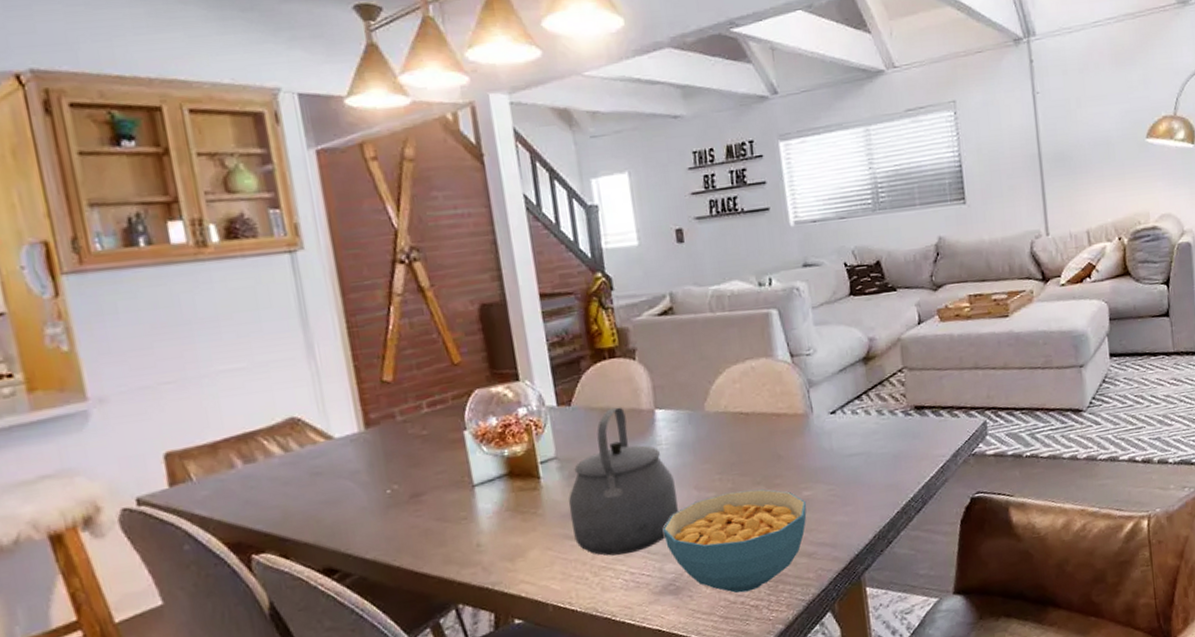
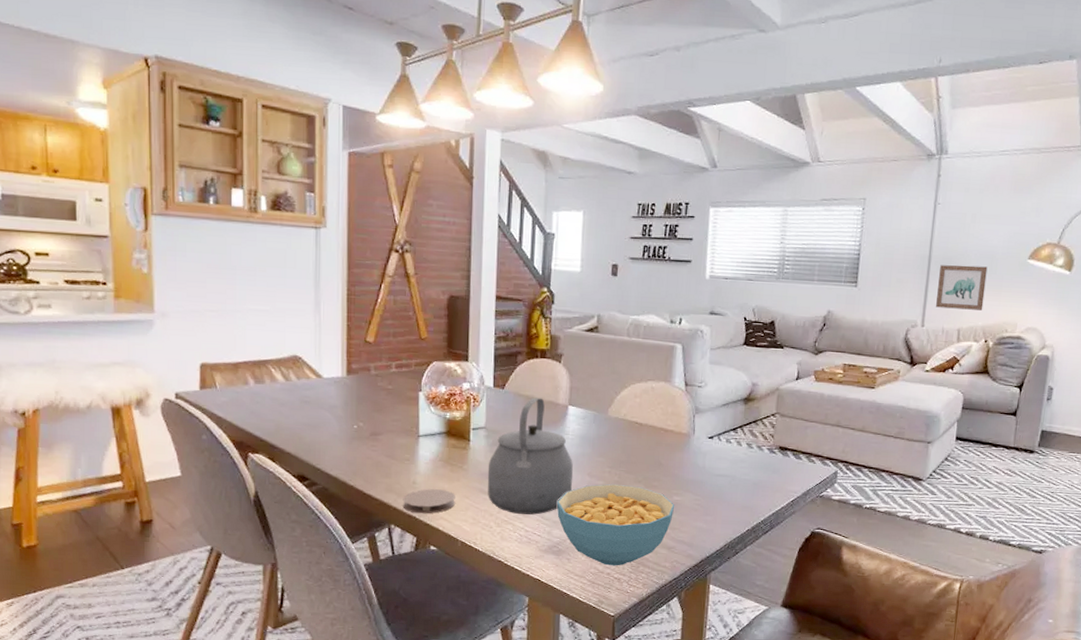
coaster: none [467,545,536,583] -> present [402,489,455,514]
wall art: none [1053,154,1109,211] -> present [936,265,988,311]

